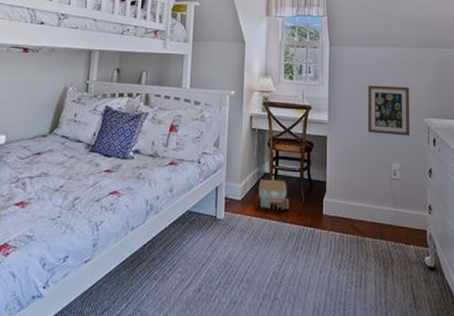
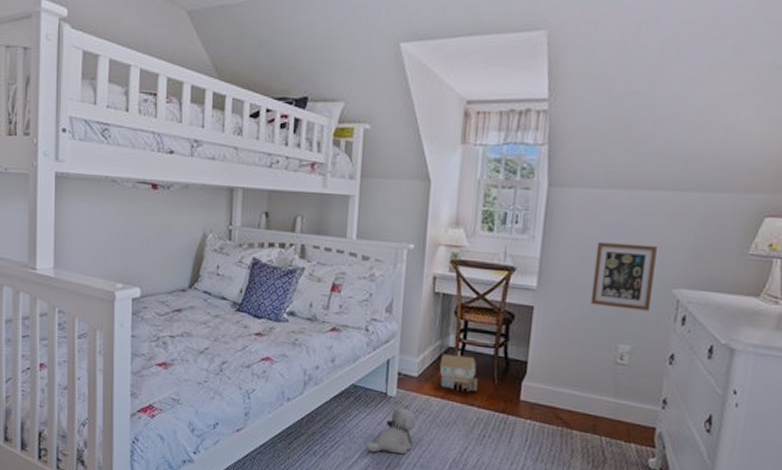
plush toy: none [199,228,241,272] -> present [365,407,416,454]

